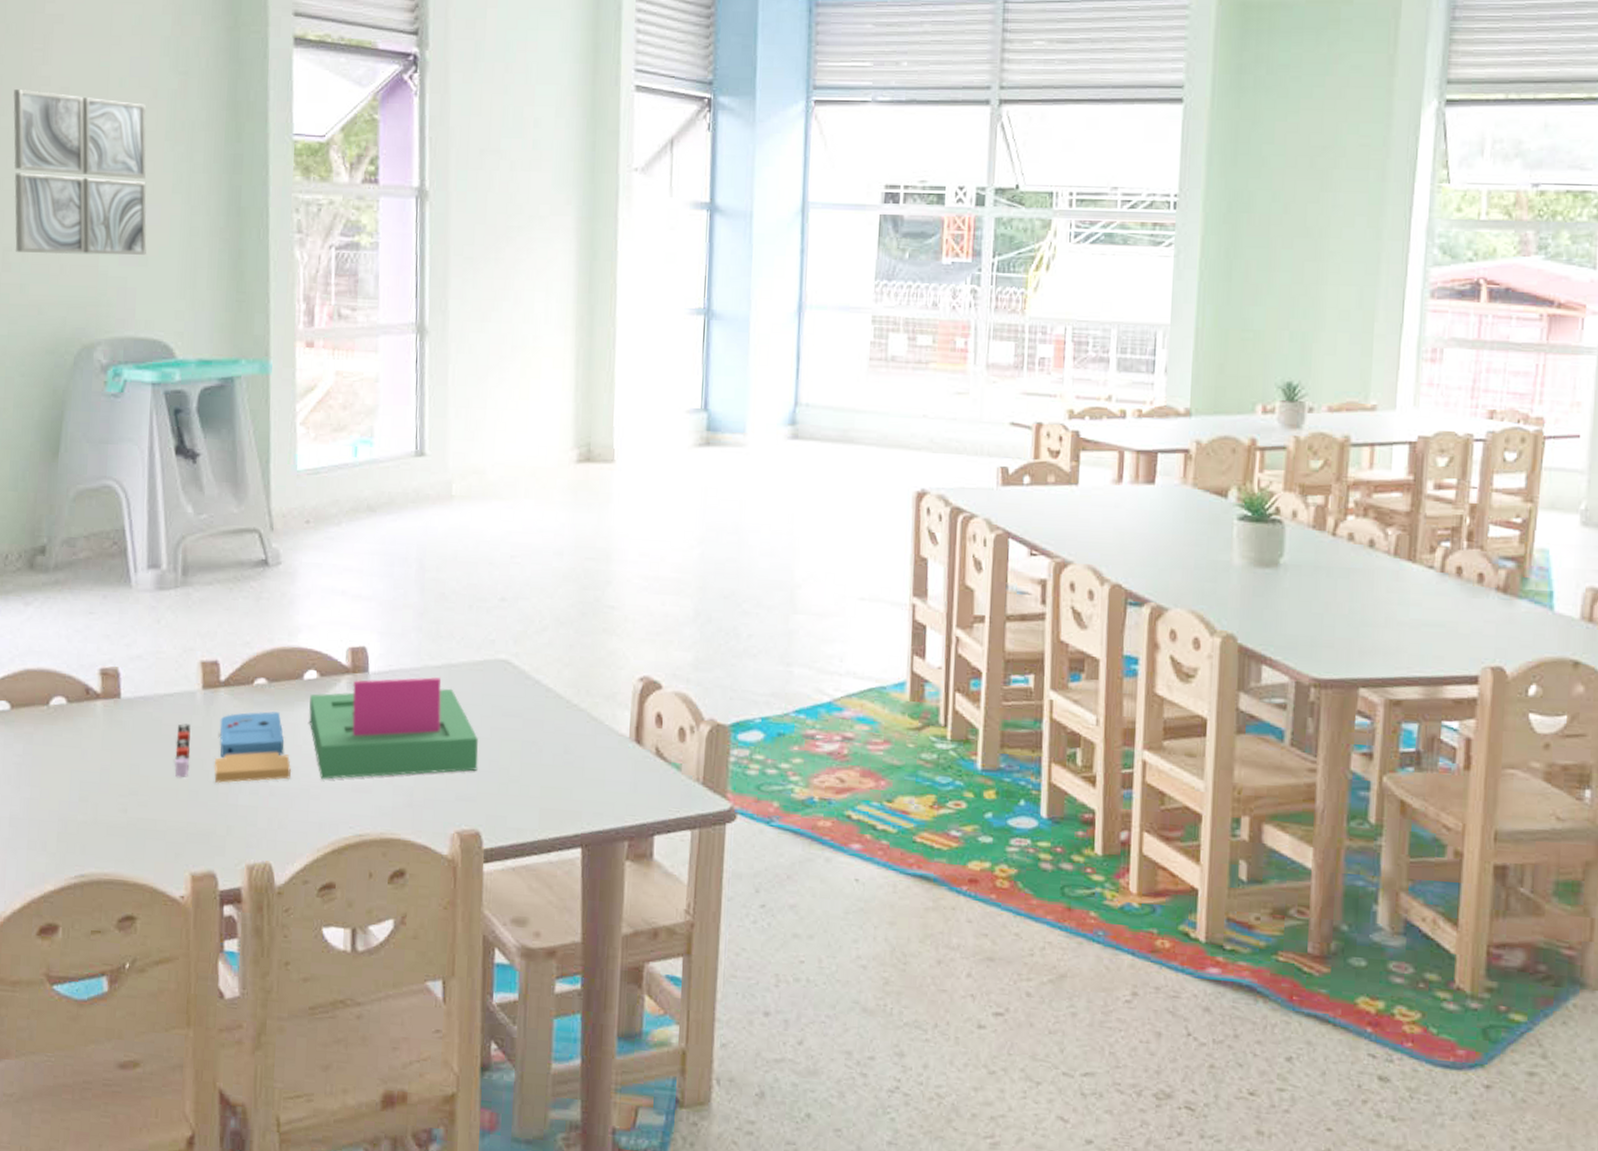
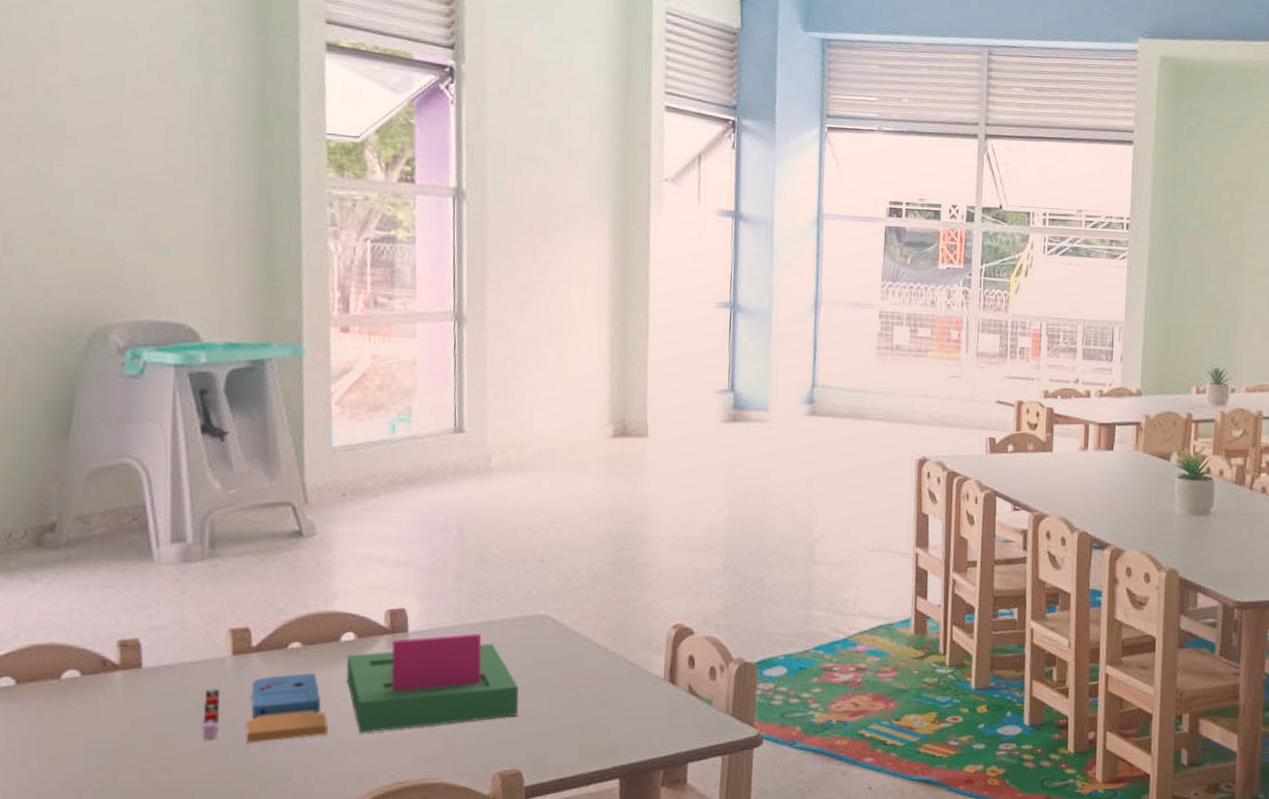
wall art: present [13,90,147,256] -> none [15,76,169,242]

